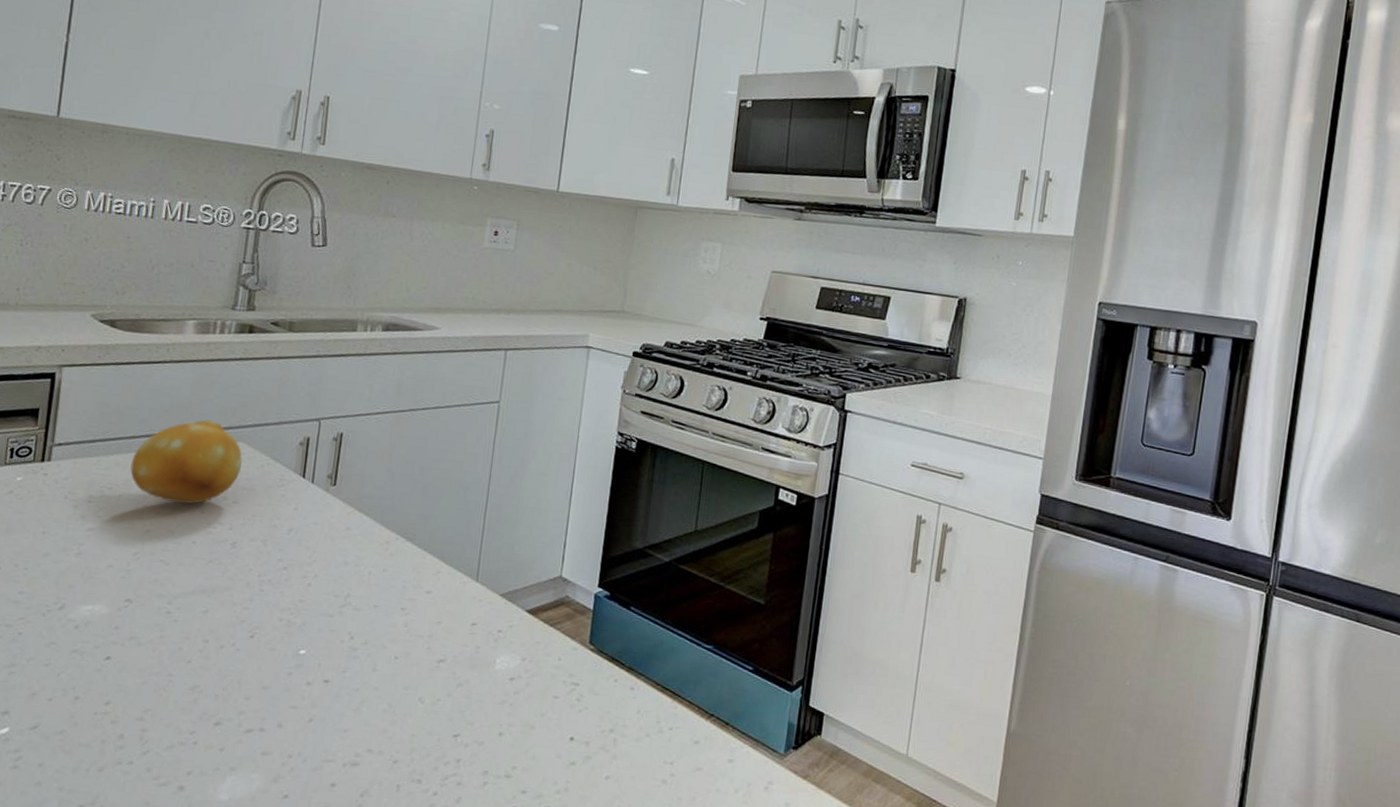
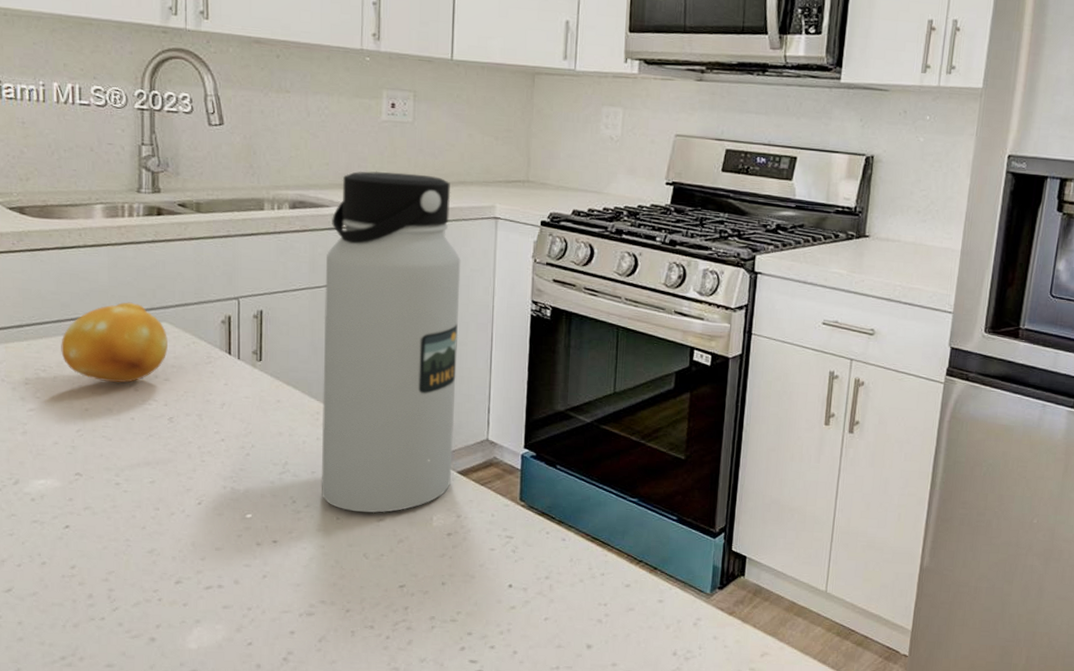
water bottle: none [382,295,550,653] -> present [321,170,461,514]

